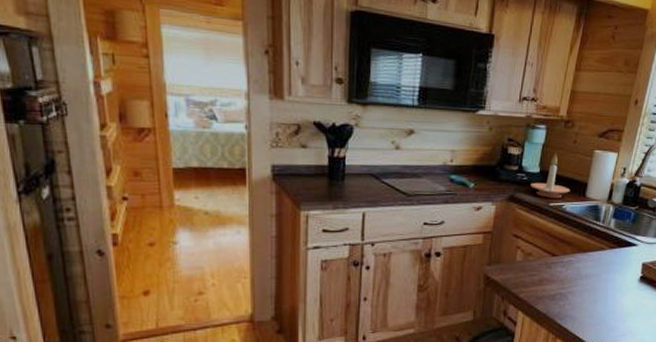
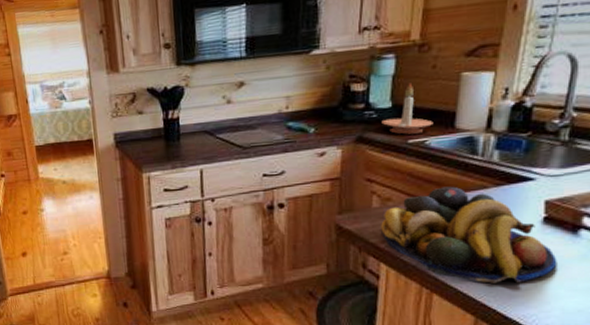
fruit bowl: none [520,246,646,330] -> present [380,186,557,283]

